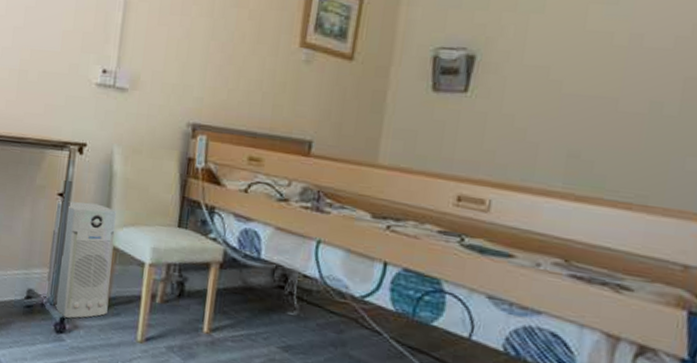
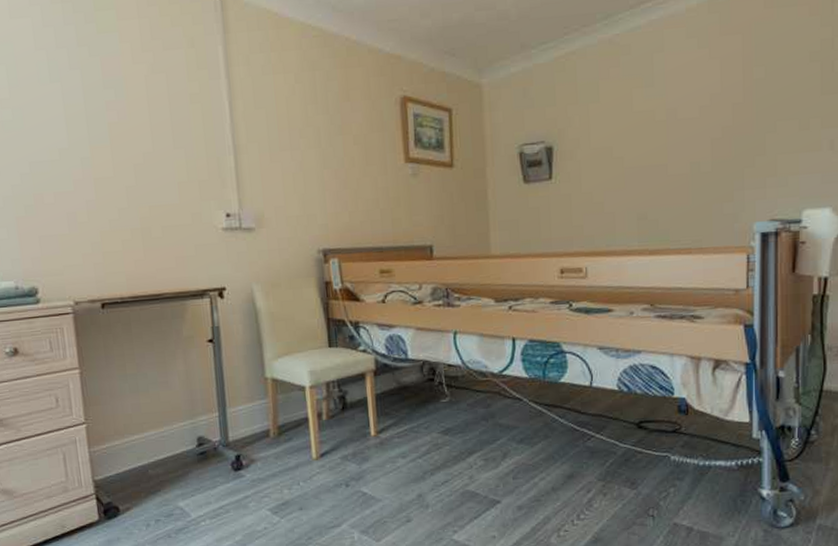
air purifier: present [47,201,117,318] -> none [208,342,280,454]

